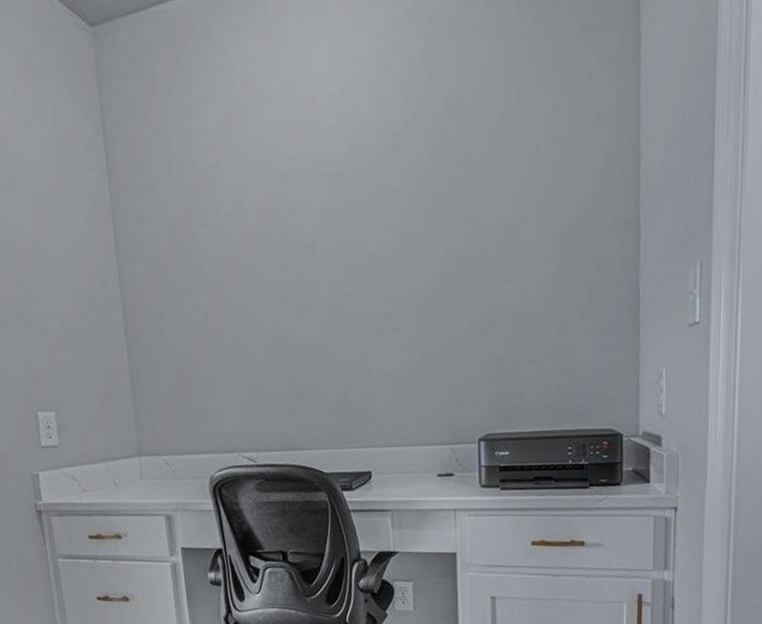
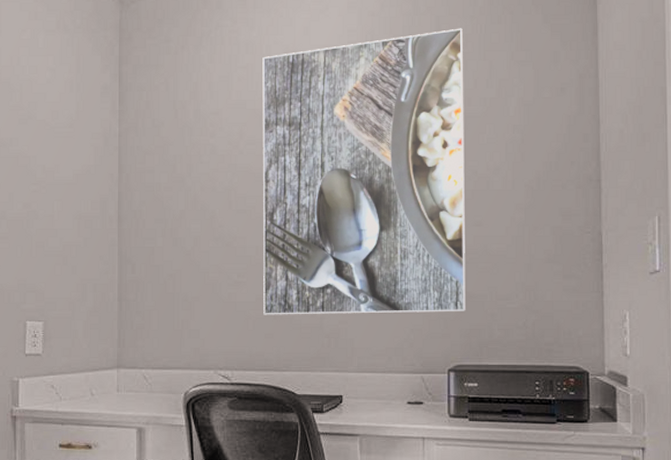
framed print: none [262,47,495,392] -> present [262,28,466,315]

